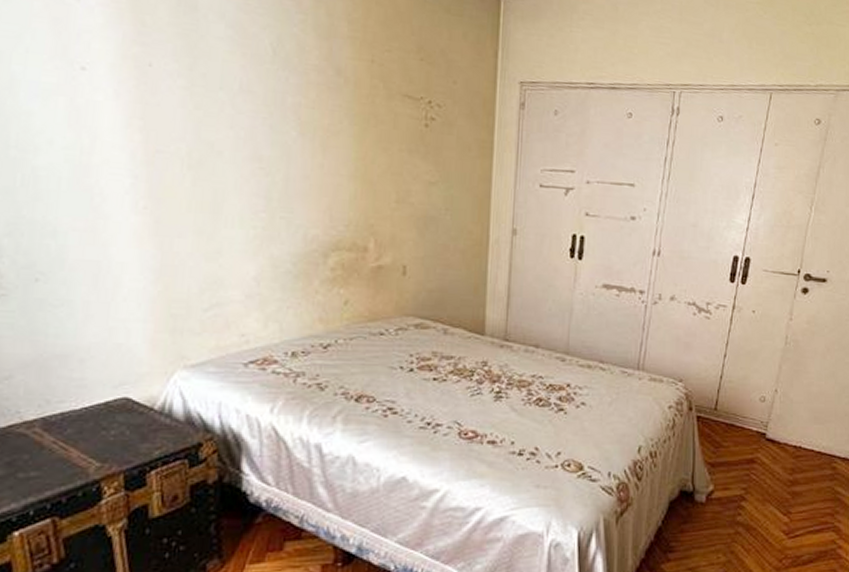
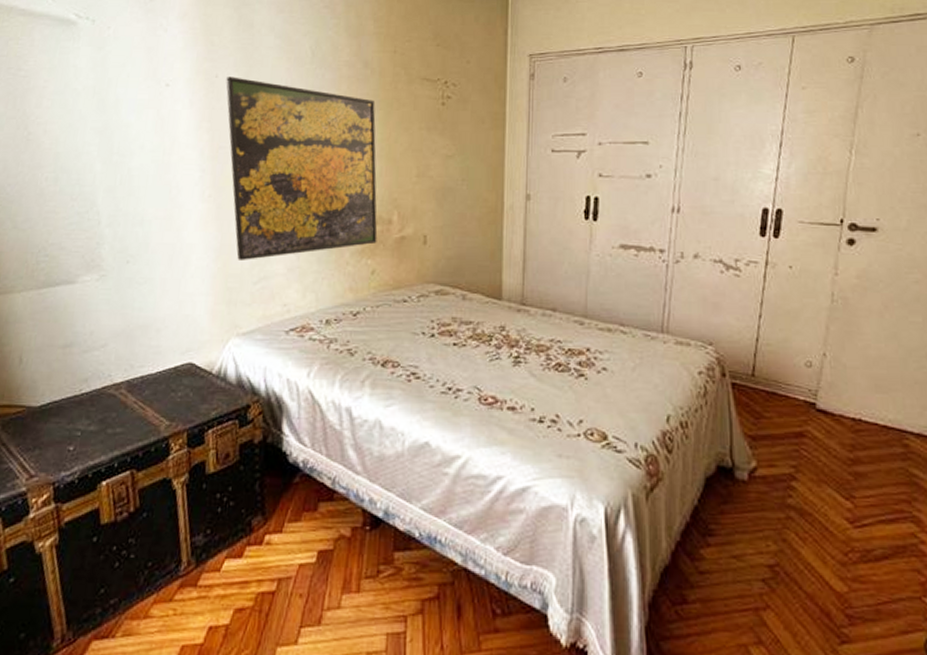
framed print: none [163,67,352,284] -> present [226,77,378,260]

